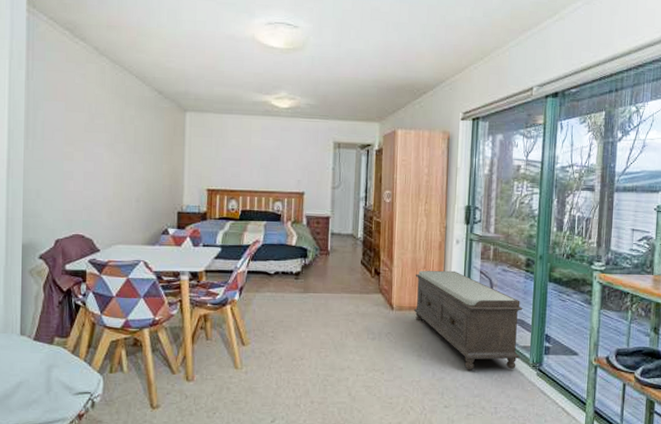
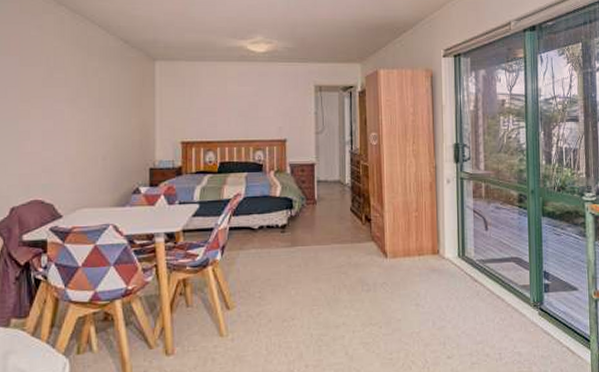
bench: present [413,270,522,369] -> none [408,211,520,315]

